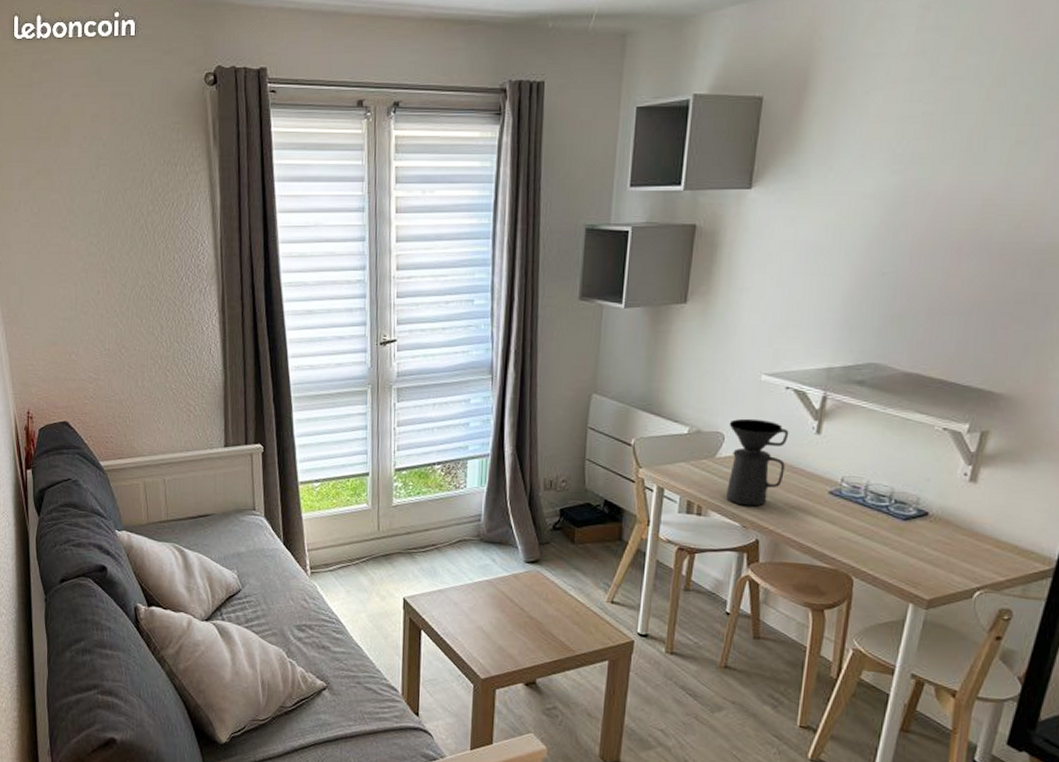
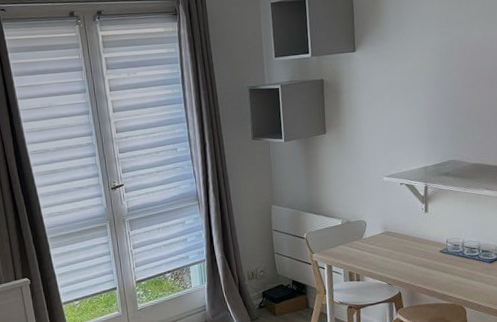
coffee maker: present [727,418,789,507] -> none [367,208,410,270]

